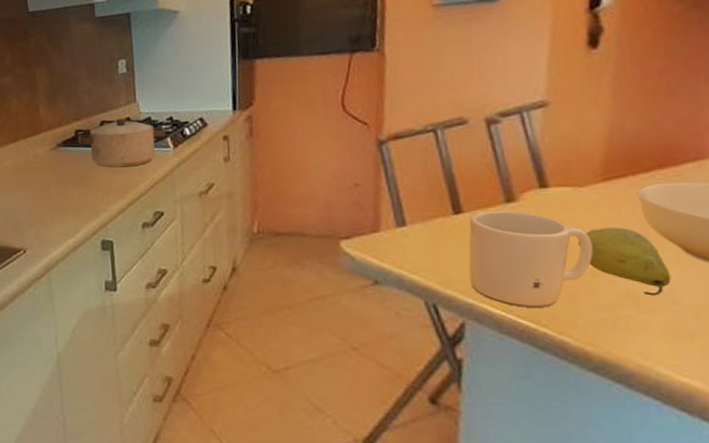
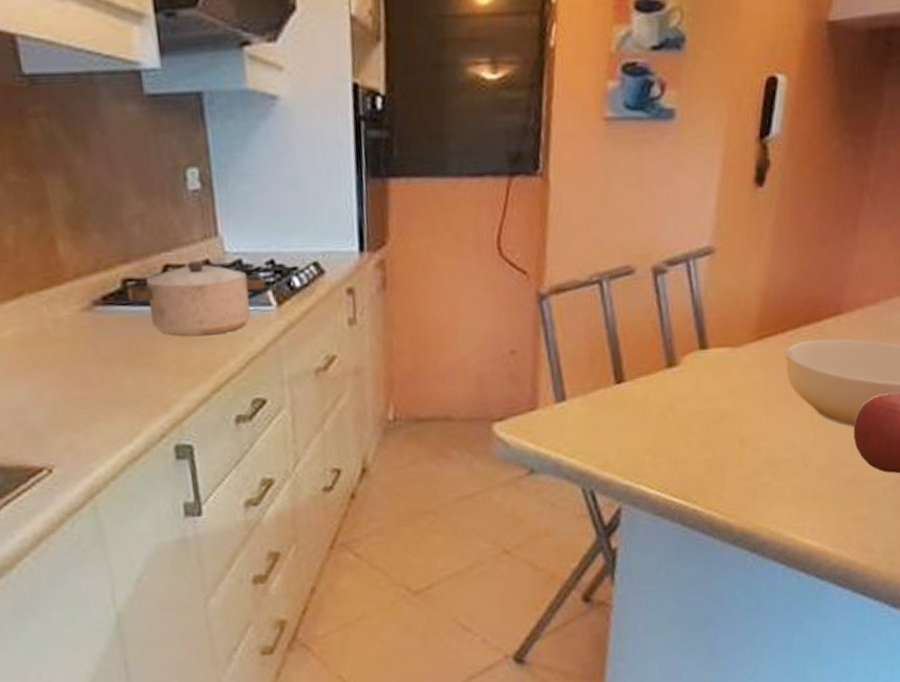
mug: present [468,210,593,307] -> none [627,376,742,485]
fruit: present [577,227,671,296] -> none [729,390,805,460]

